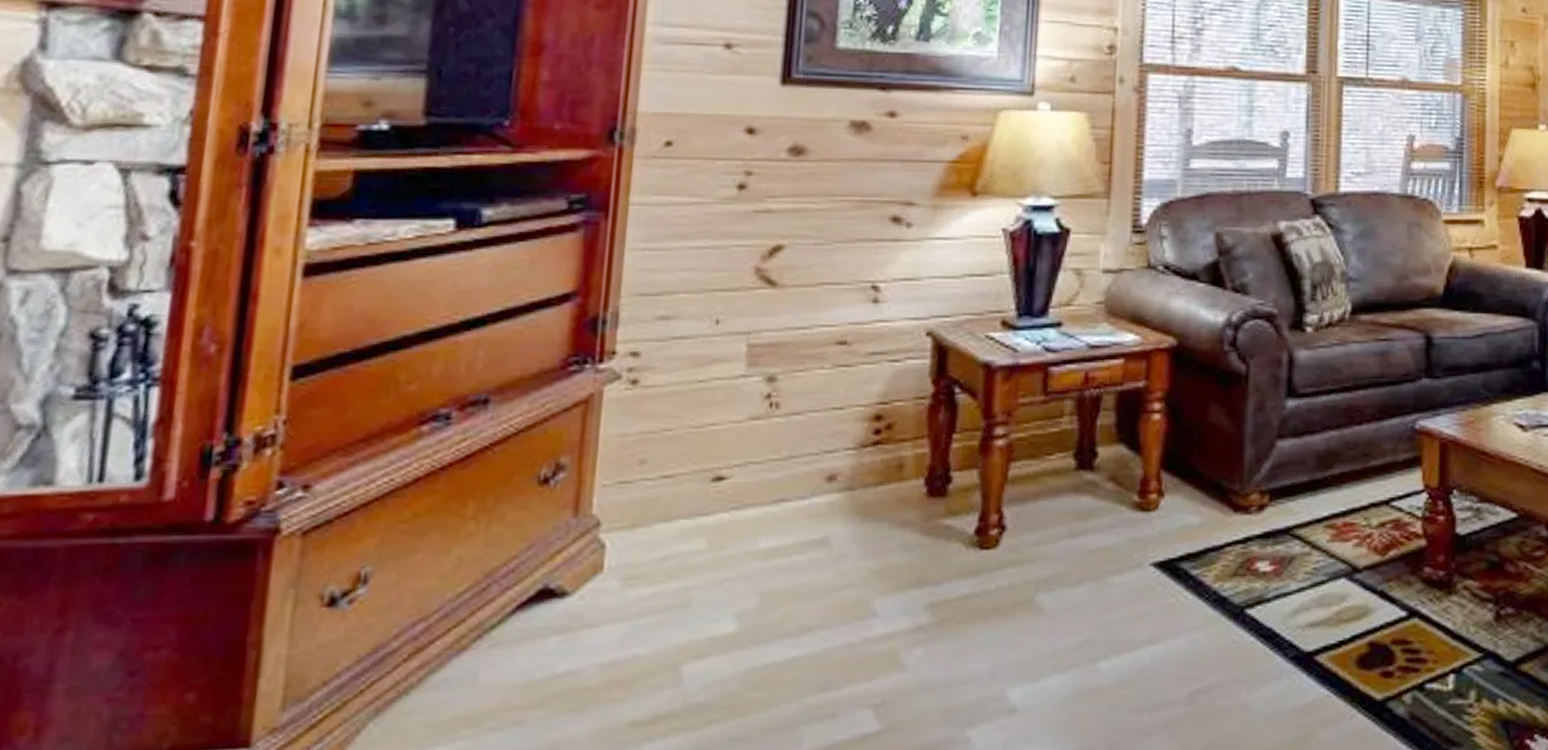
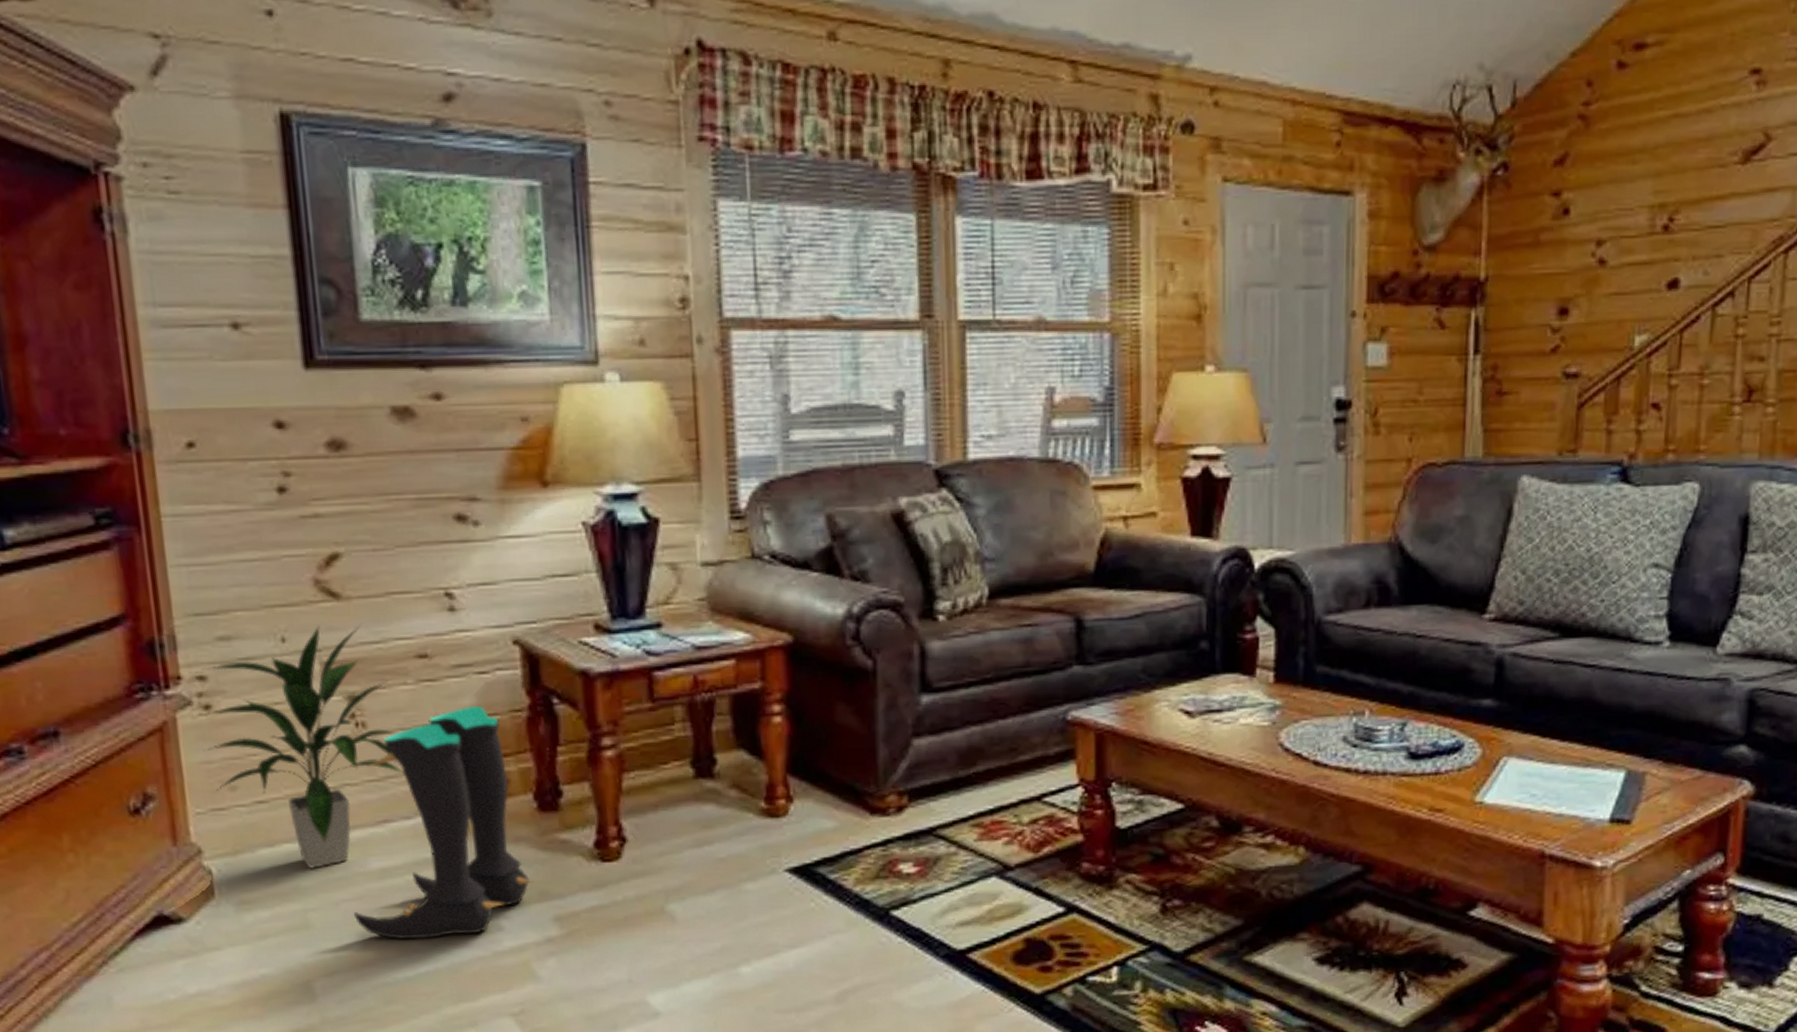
indoor plant: none [623,309,807,546] -> present [203,625,403,869]
boots: none [735,391,913,624] -> present [354,705,534,940]

